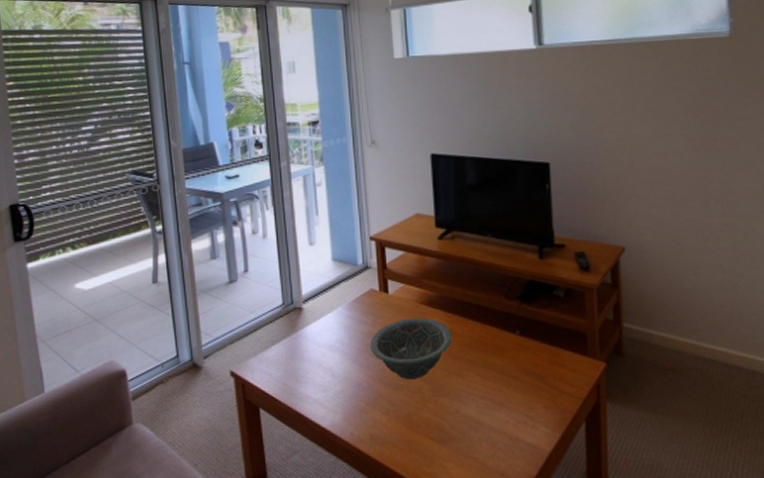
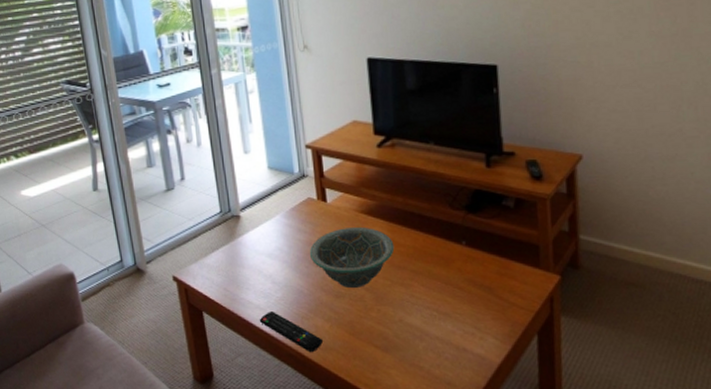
remote control: none [317,404,381,448] -> present [259,310,324,353]

